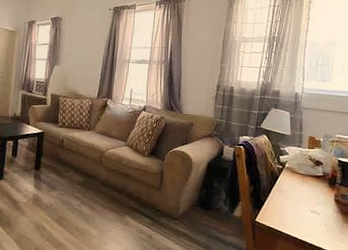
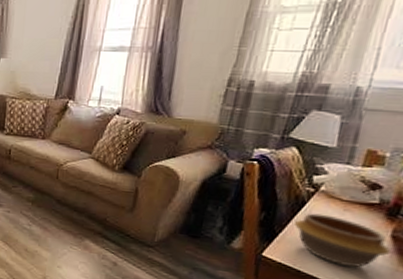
bowl: none [274,185,337,227] -> present [294,213,392,268]

